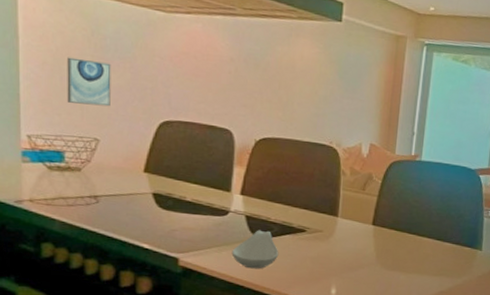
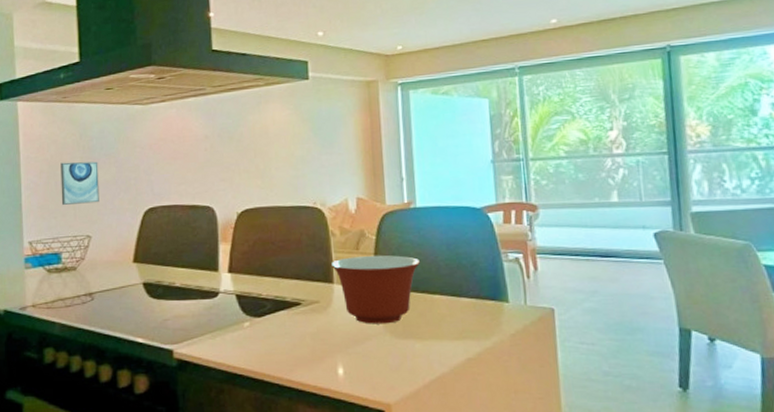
spoon rest: present [231,230,279,269] -> none [226,309,275,354]
mixing bowl: none [337,196,417,257] -> present [330,255,421,324]

